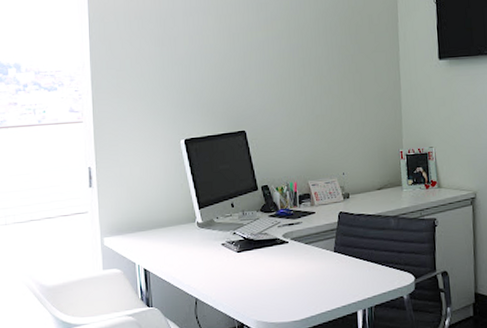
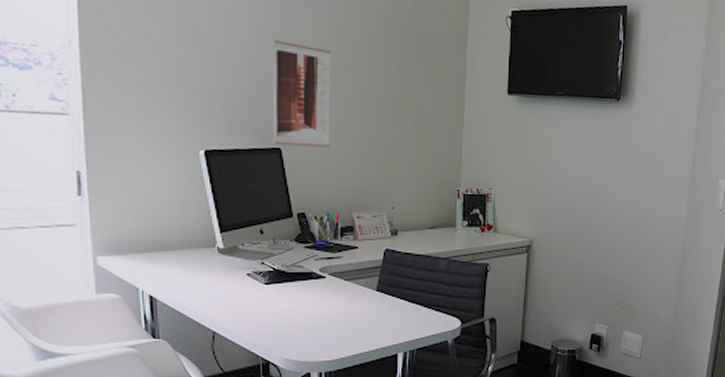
wall art: none [235,40,286,129] -> present [273,40,332,148]

